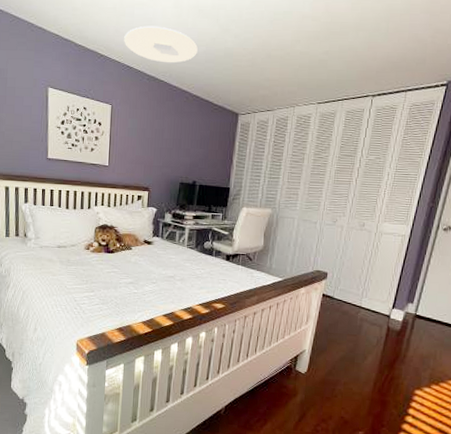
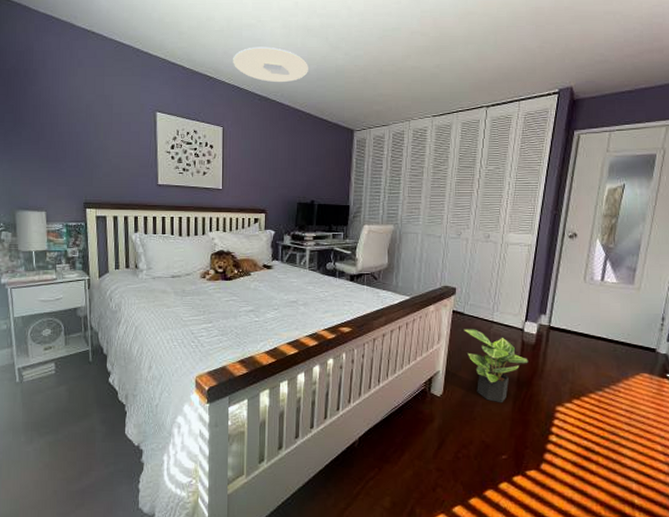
potted plant: none [331,312,392,384] -> present [462,329,529,403]

